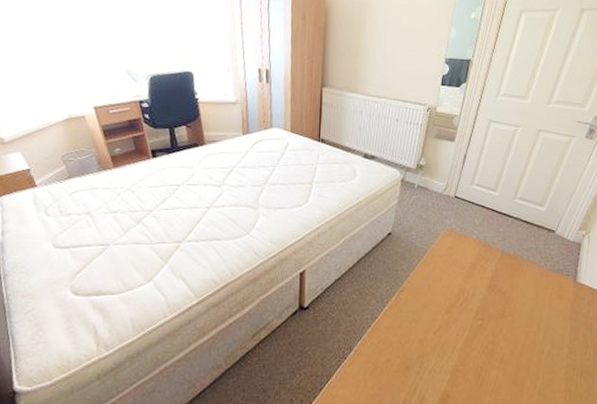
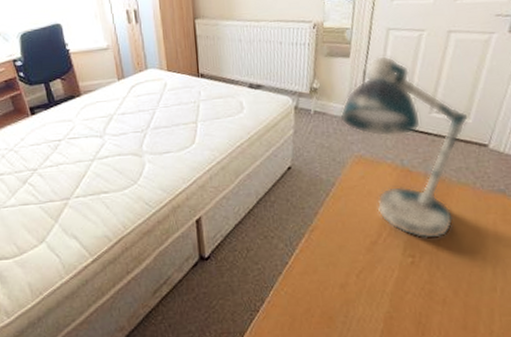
desk lamp: none [439,143,543,307] -> present [340,55,469,240]

